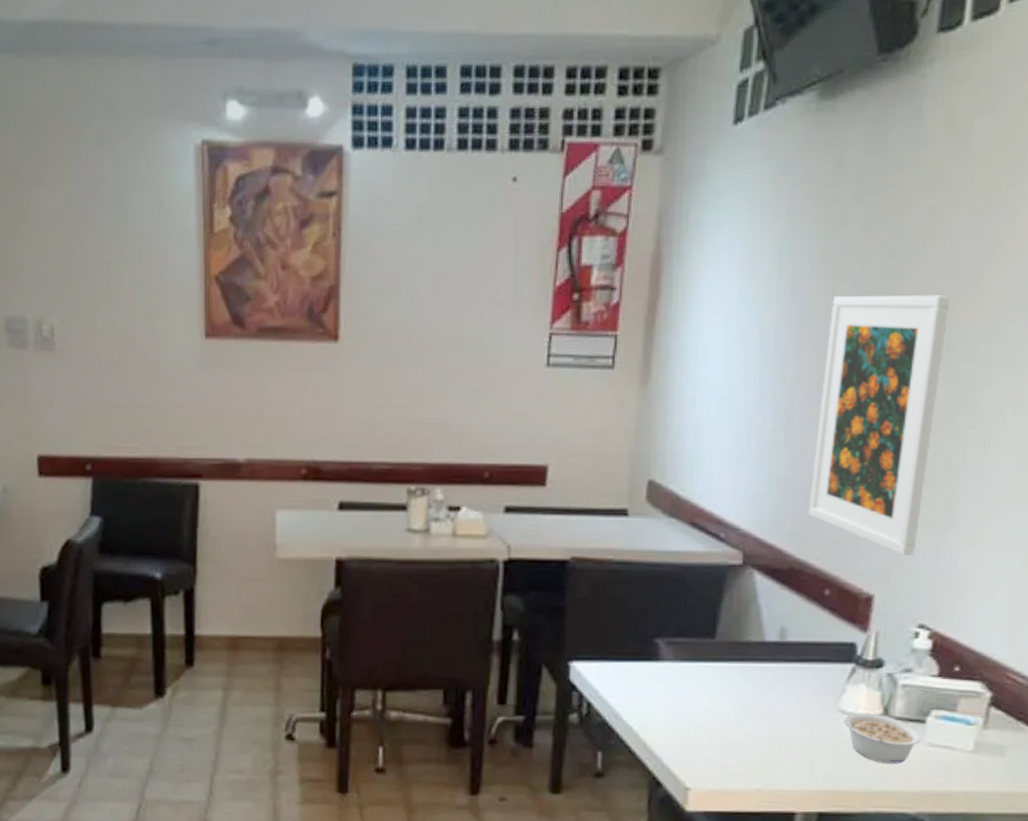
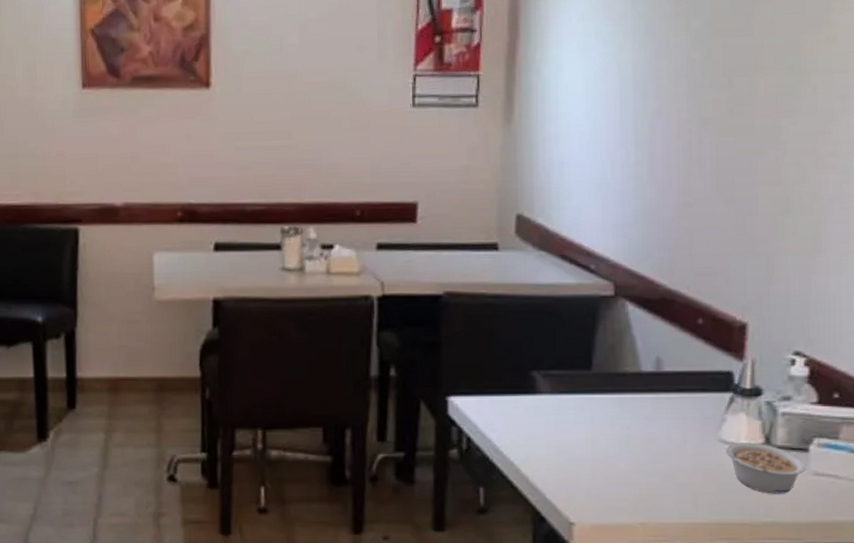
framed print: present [808,294,950,556] -> none [676,27,802,283]

